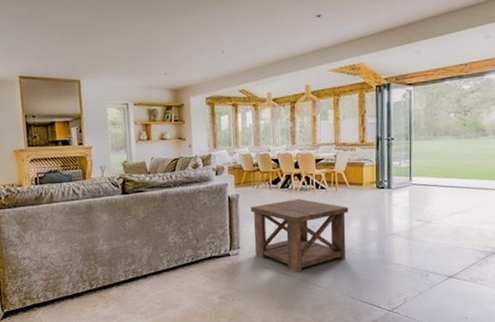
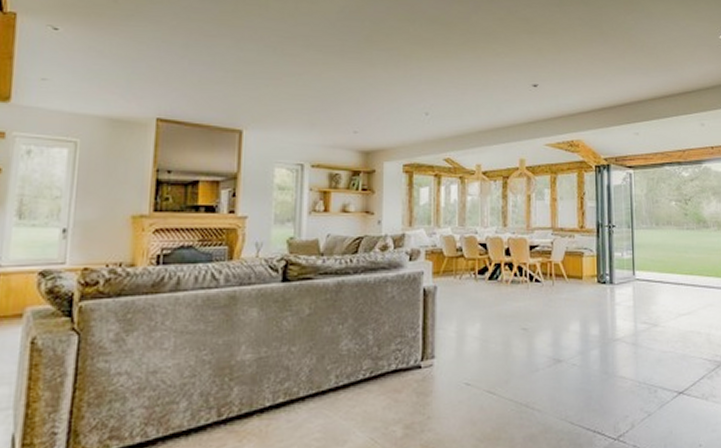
side table: present [250,198,349,272] -> none [450,293,568,390]

